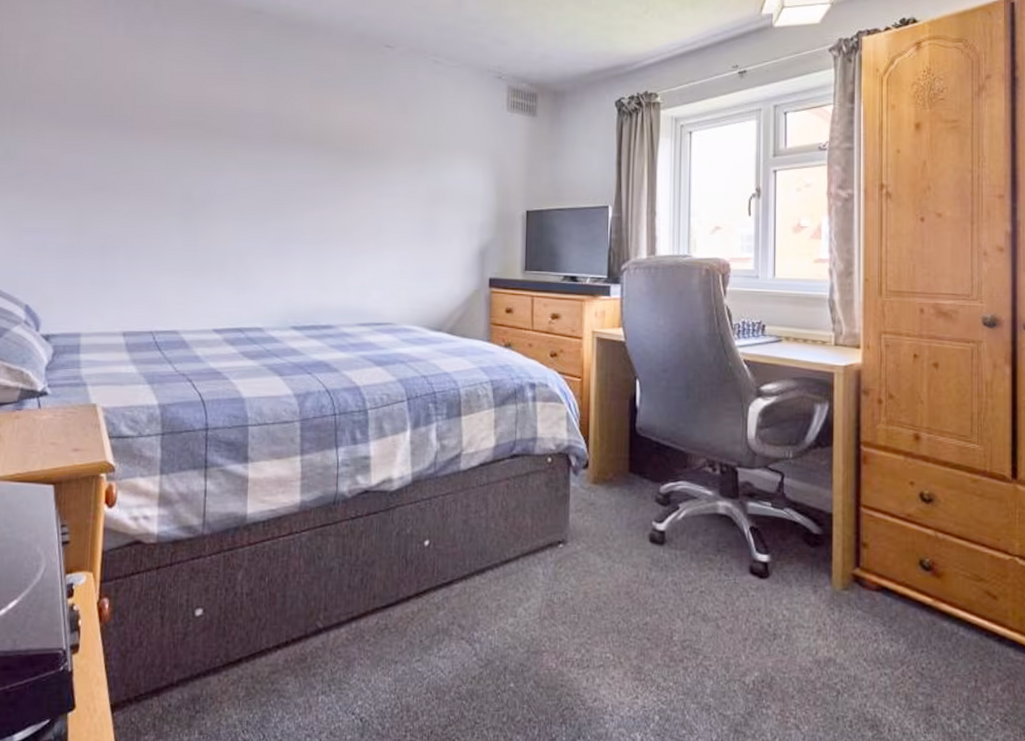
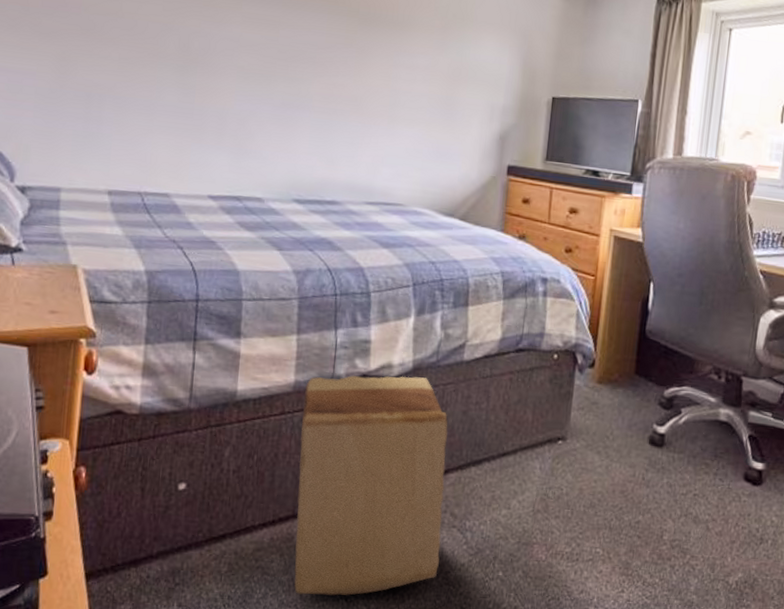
cardboard box: none [308,489,451,717] -> present [294,375,448,596]

